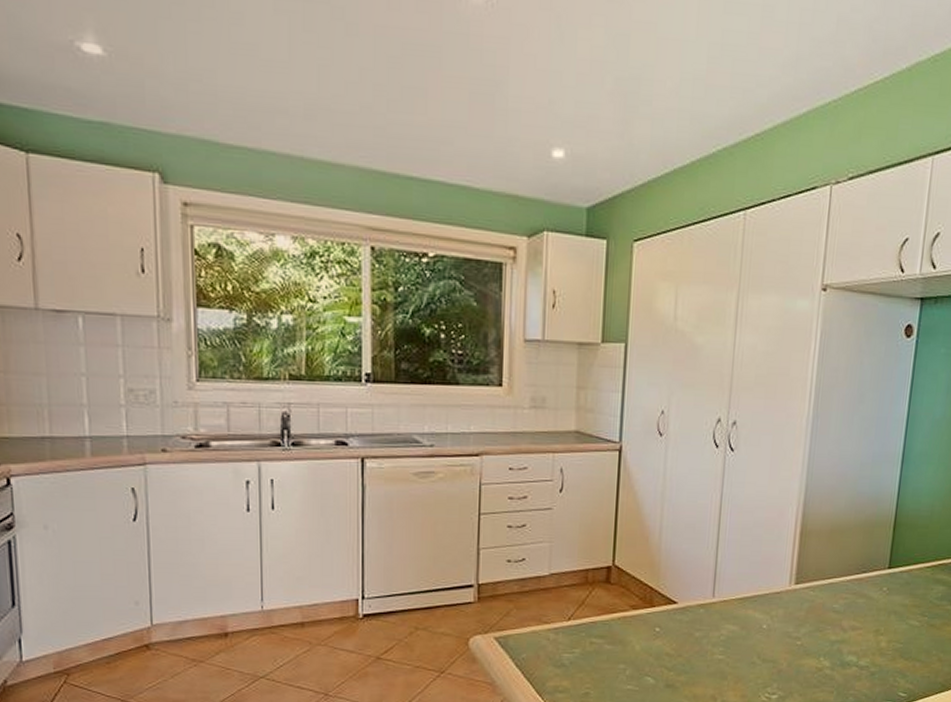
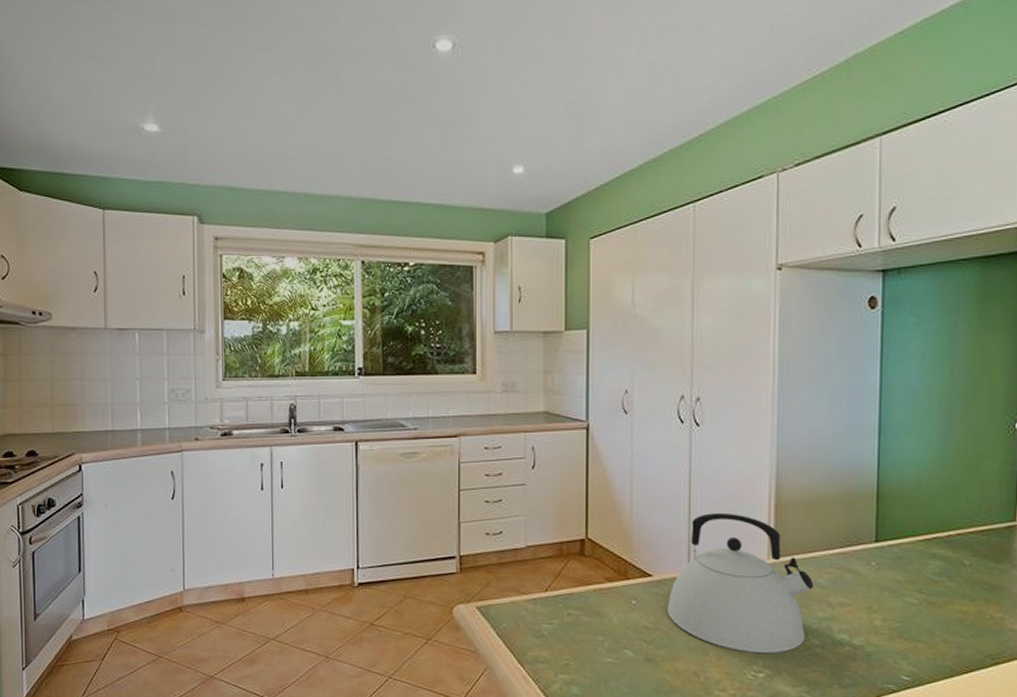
kettle: none [690,540,830,676] -> present [667,513,814,653]

